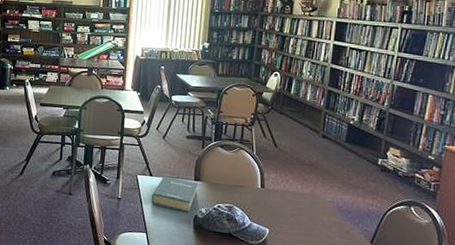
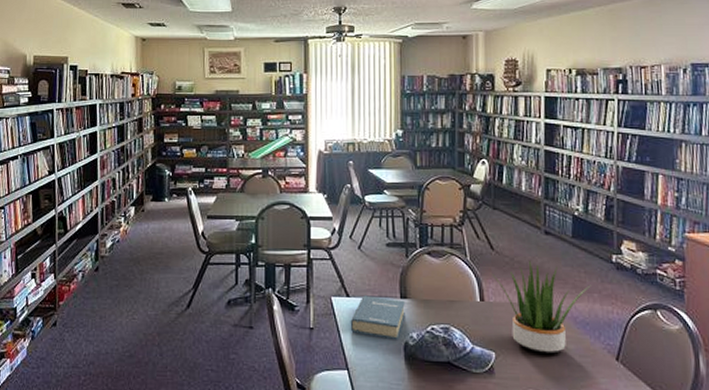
potted plant: none [273,158,357,234] -> present [492,261,591,354]

